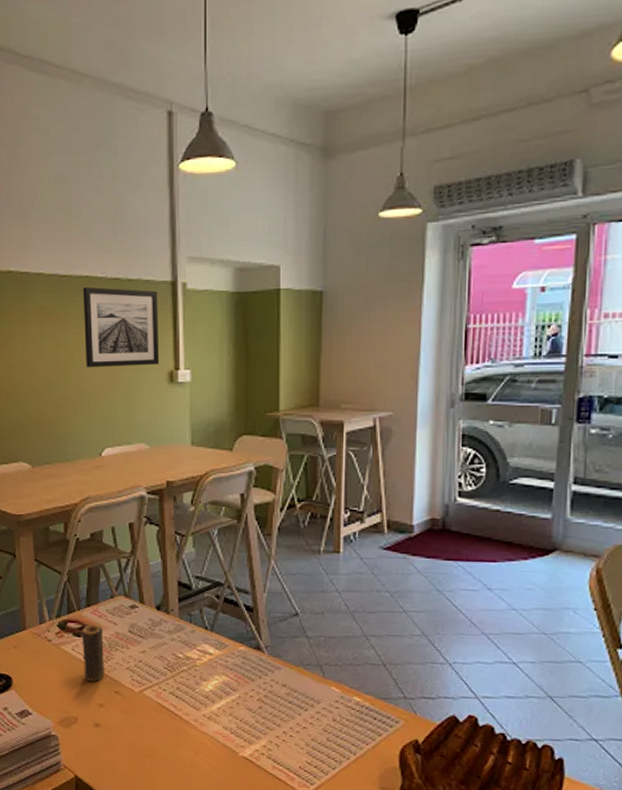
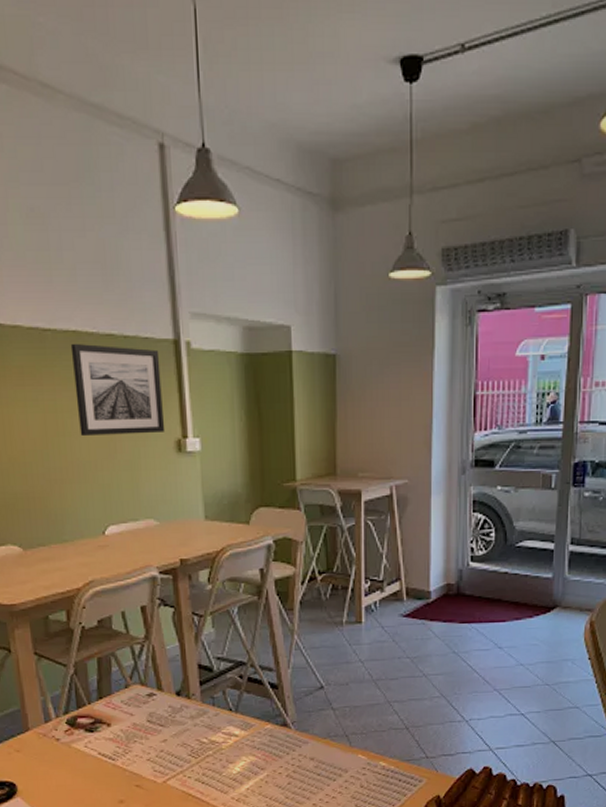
candle: present [81,625,104,681] -> none [93,718,123,778]

